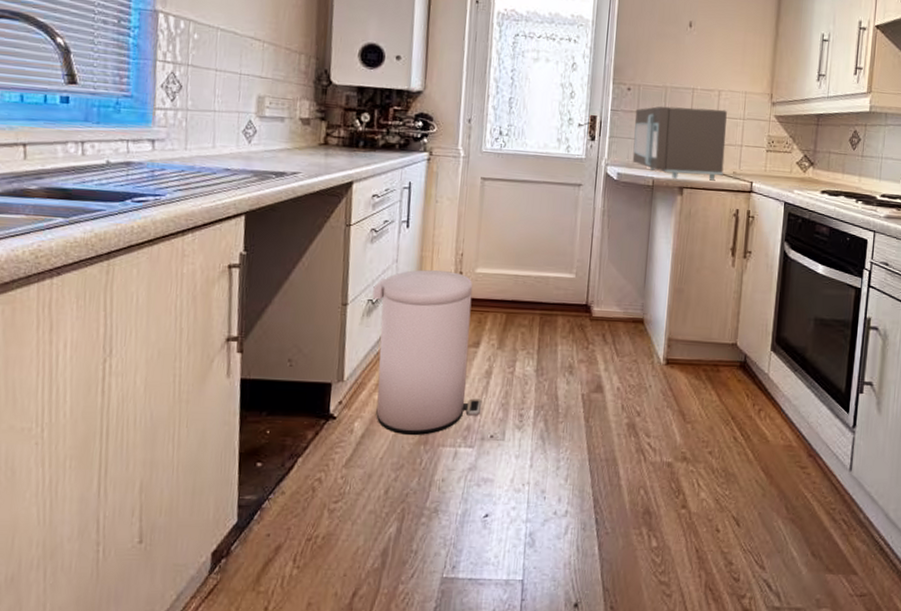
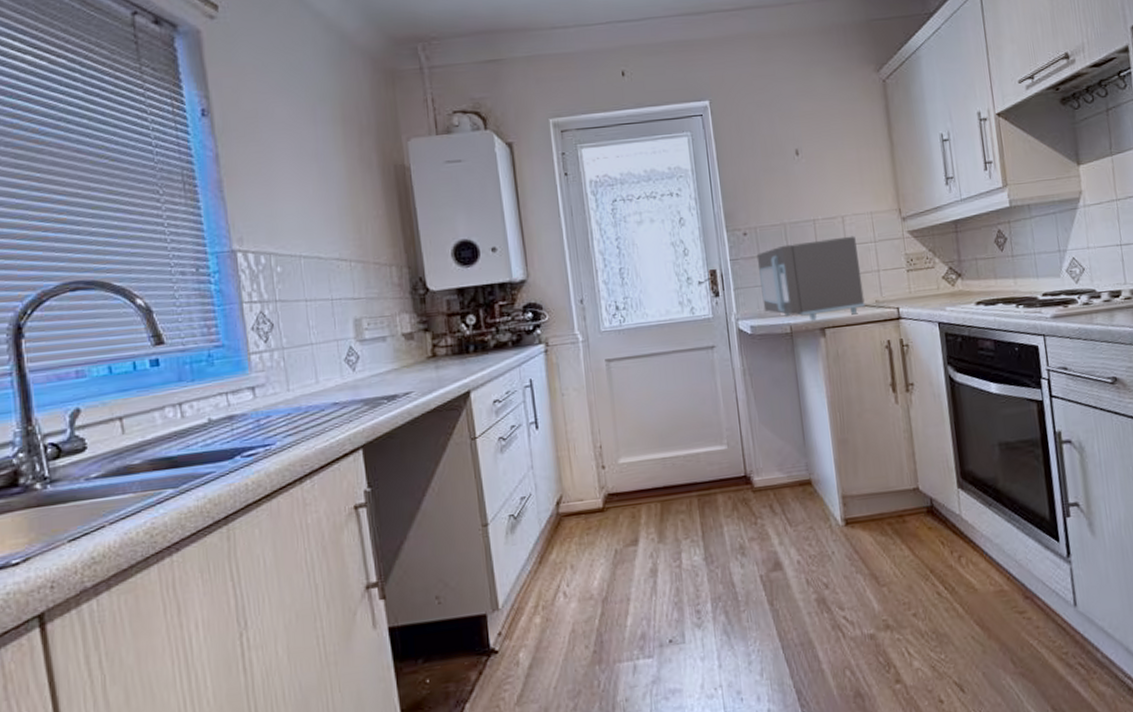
pedal bin: present [372,269,482,435] -> none [512,467,654,657]

